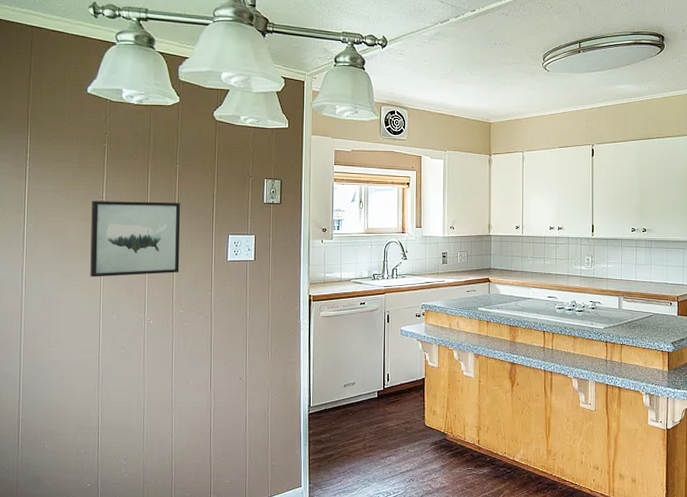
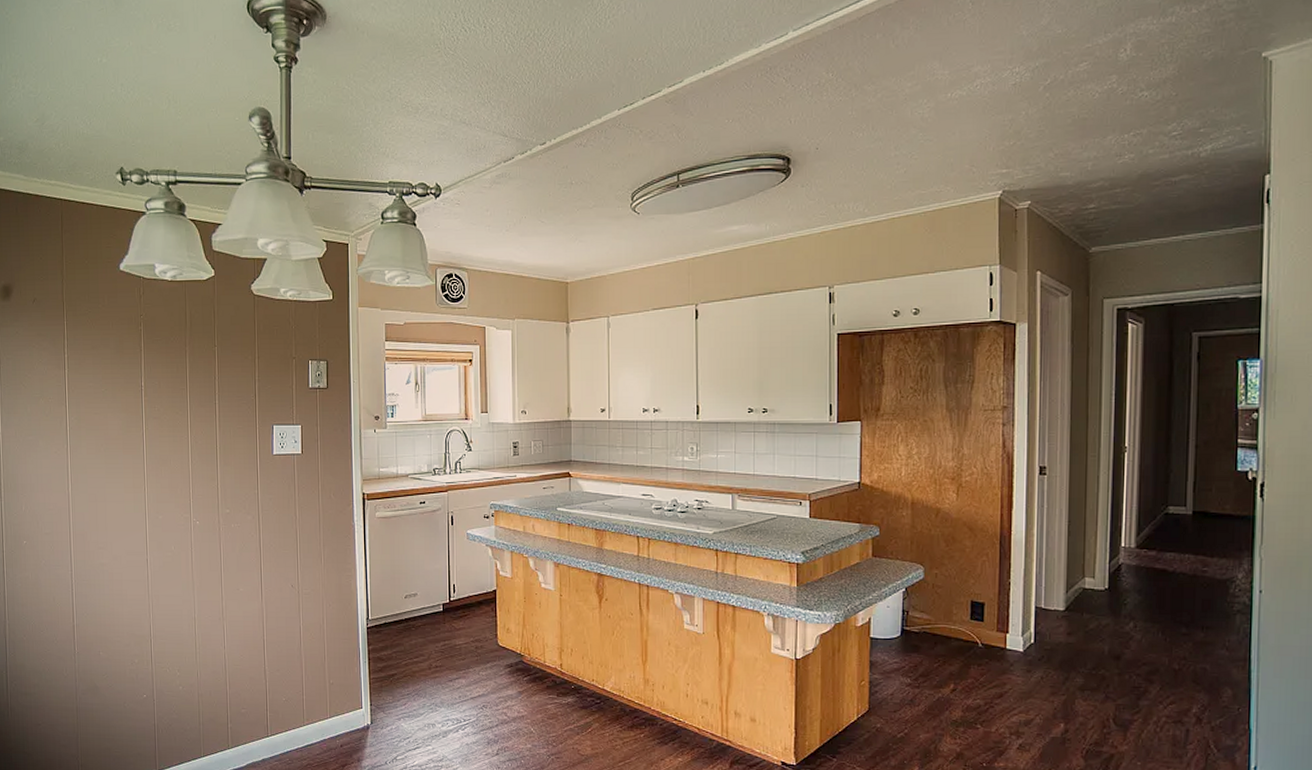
wall art: present [90,201,181,277] -> none [131,389,224,474]

